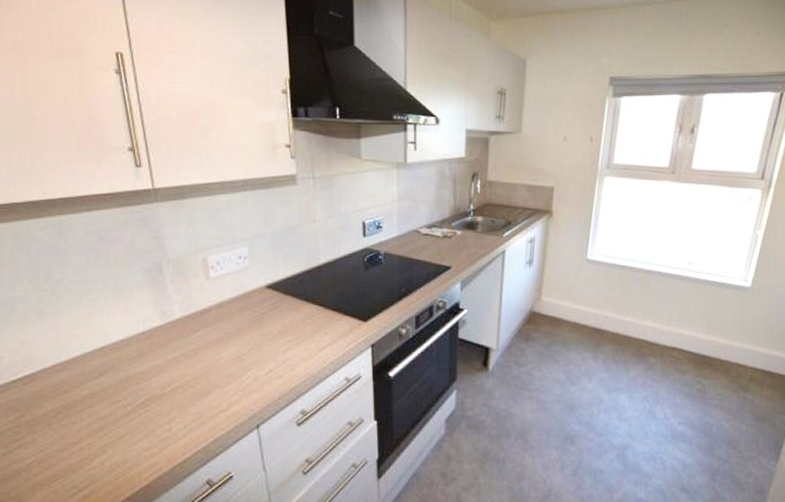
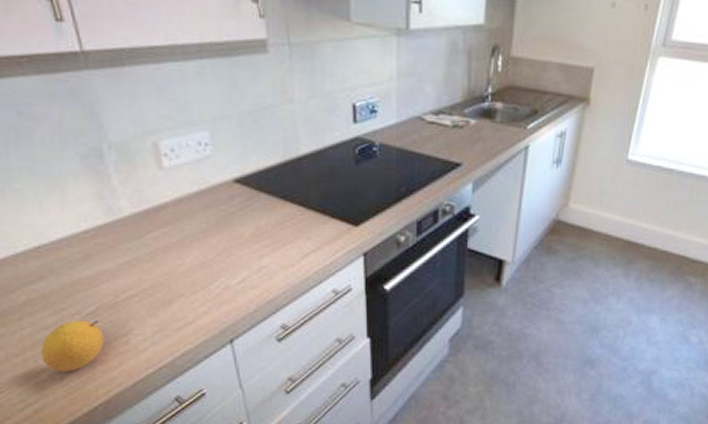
fruit: none [95,410,150,459] -> present [41,320,104,372]

